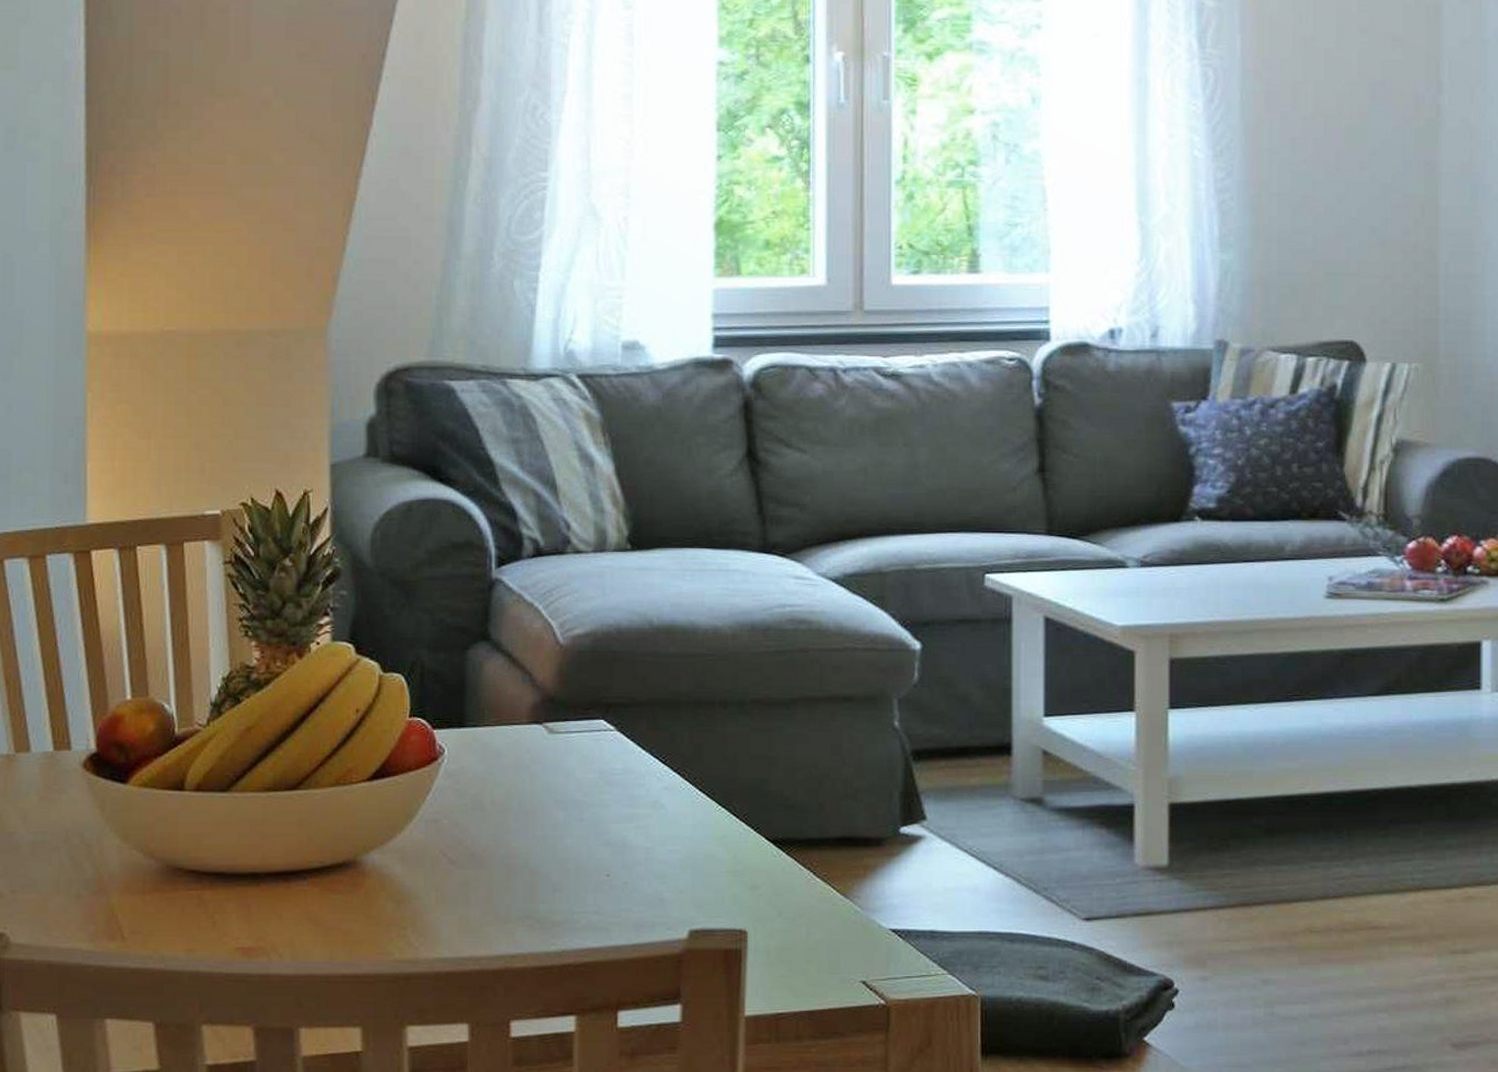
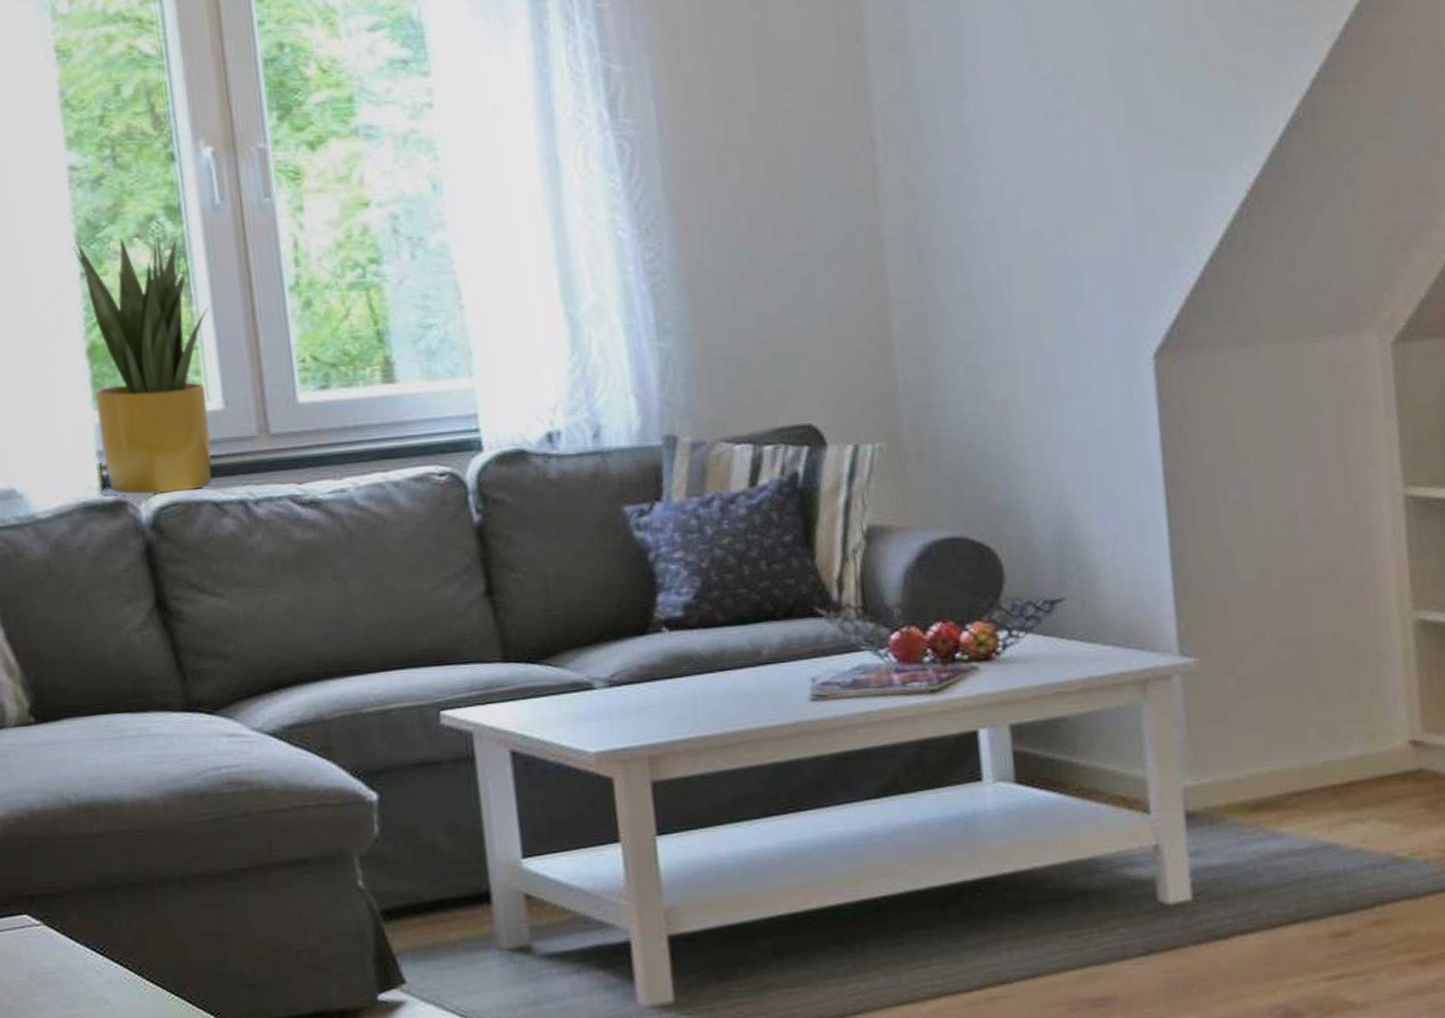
planter: none [713,119,824,356] -> present [72,226,212,494]

